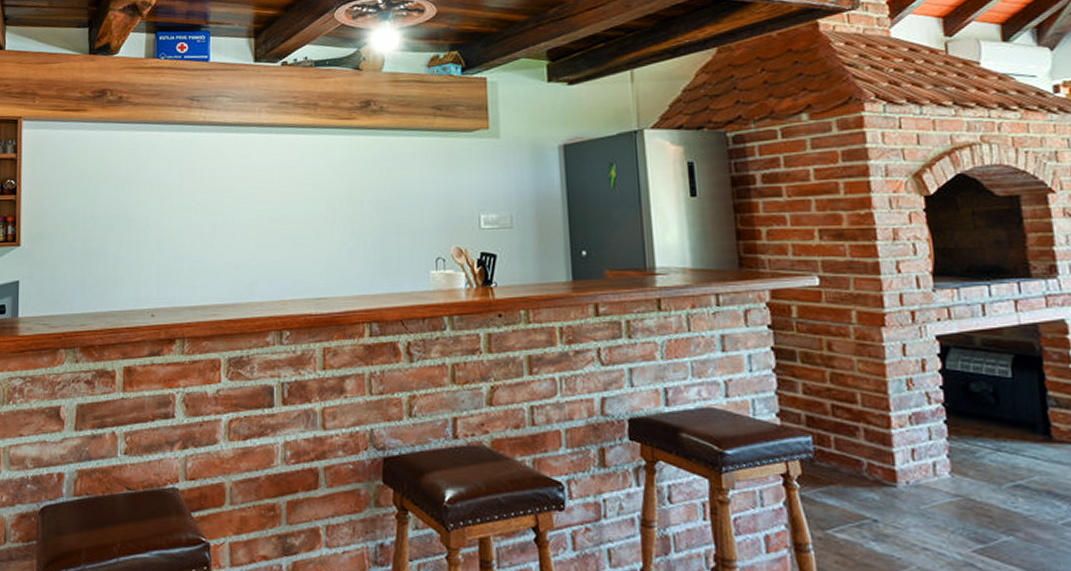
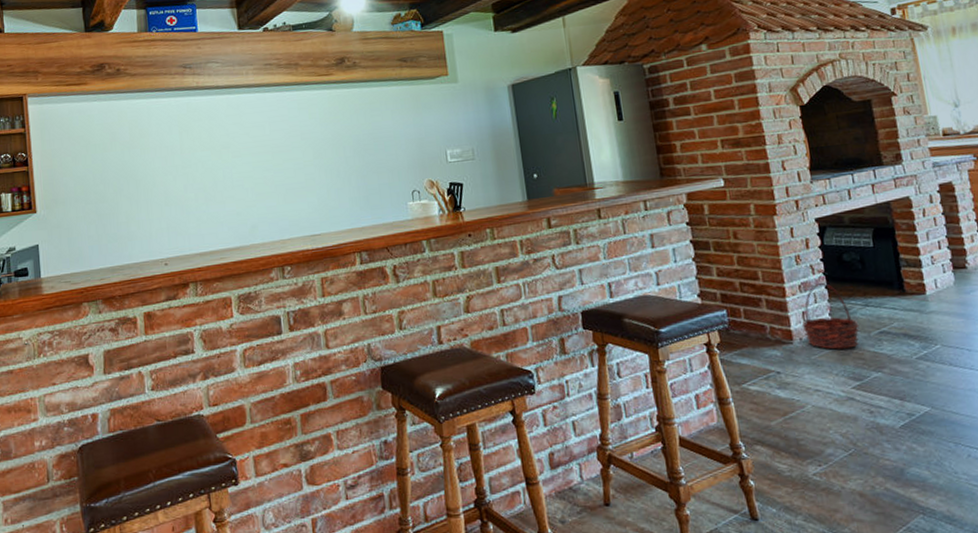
basket: none [909,415,988,501] -> present [801,282,860,349]

